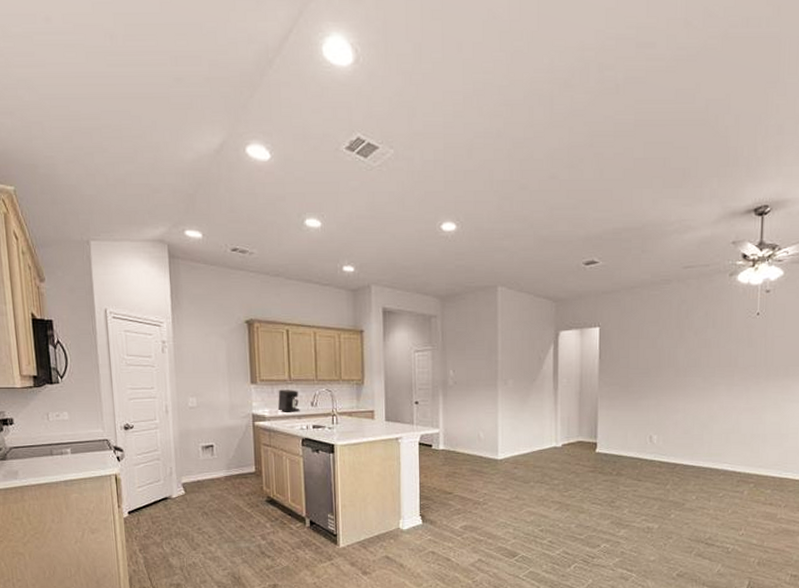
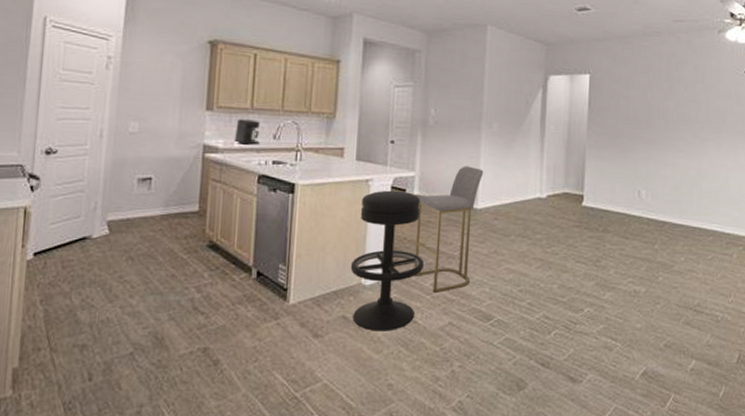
bar stool: none [389,446,453,568] -> present [350,190,424,331]
bar stool: none [443,421,502,534] -> present [414,166,484,293]

